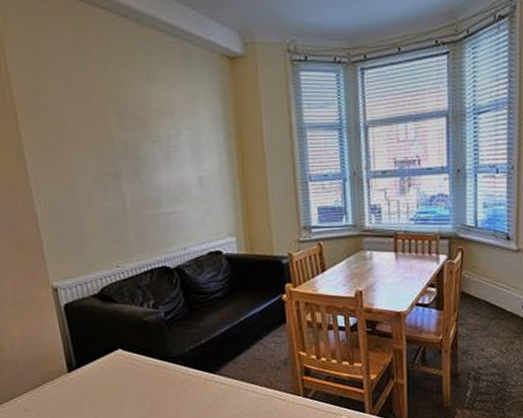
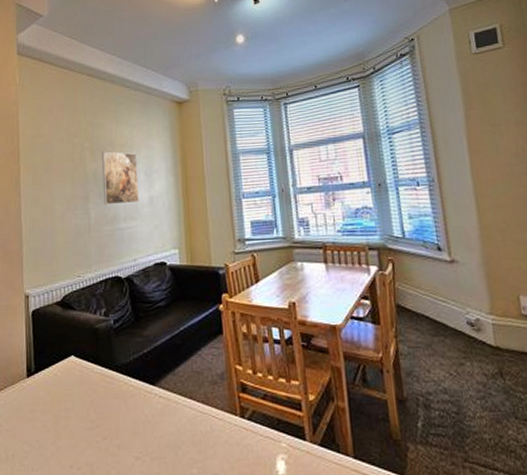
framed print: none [131,117,186,185] -> present [101,151,140,205]

